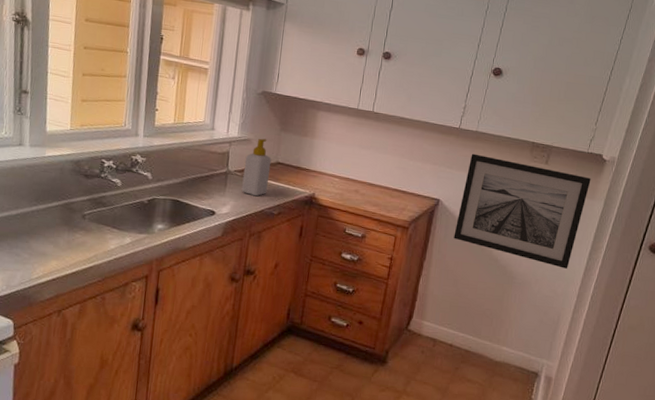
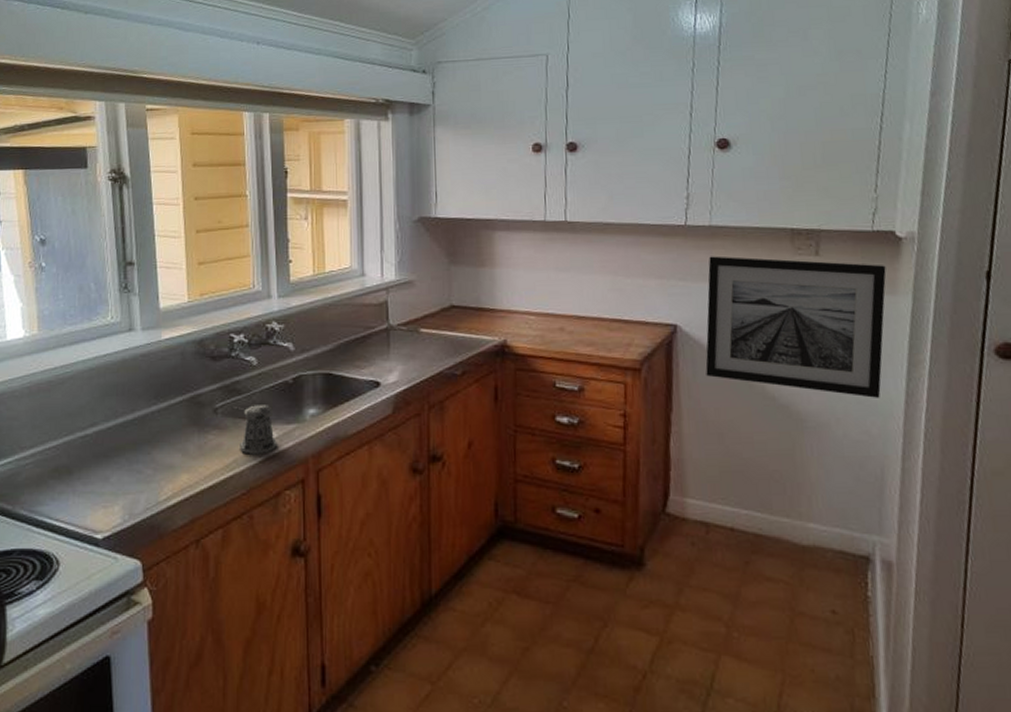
pepper shaker: none [97,214,131,254] -> present [231,405,278,455]
soap bottle: present [241,138,272,197] -> none [409,277,444,355]

